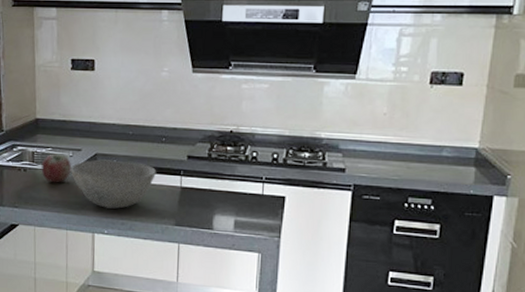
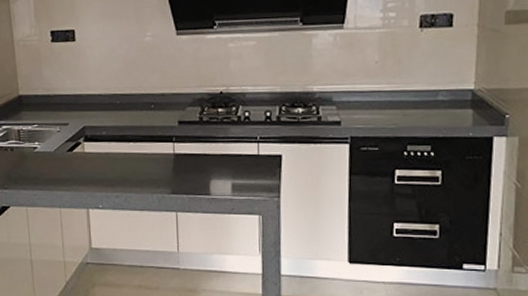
apple: present [41,153,71,183] -> none [28,130,59,160]
bowl: present [71,159,157,209] -> none [59,132,148,182]

